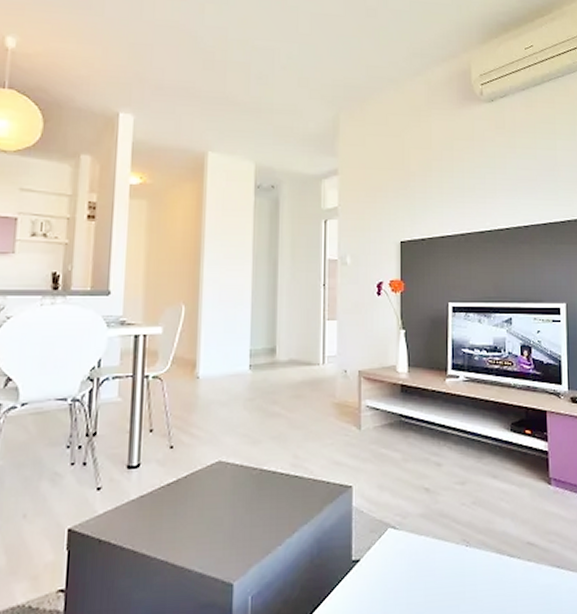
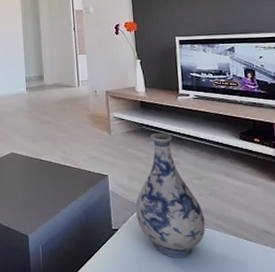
vase: none [383,427,466,590] -> present [135,134,206,258]

